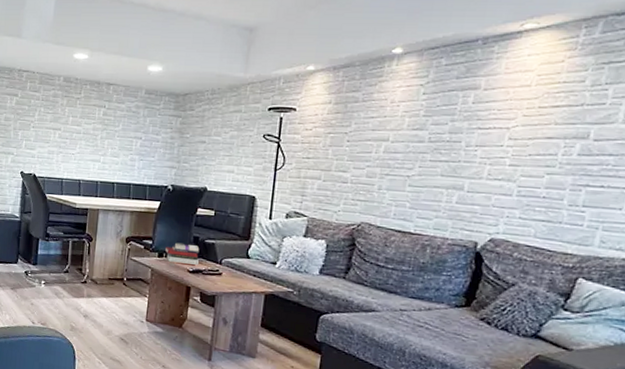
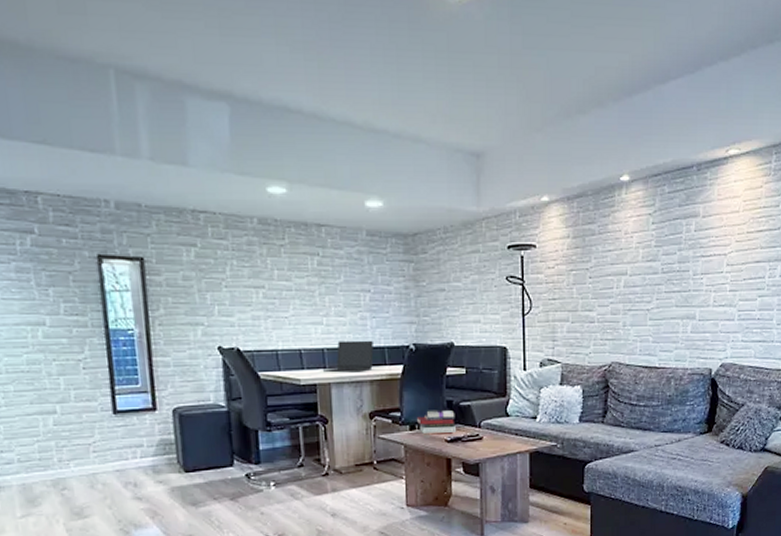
laptop: none [95,176,138,204] -> present [323,340,374,373]

